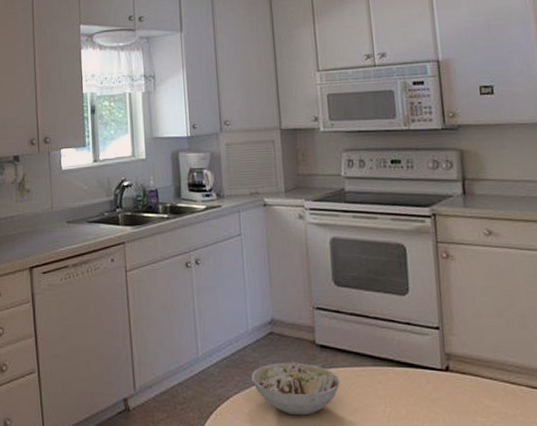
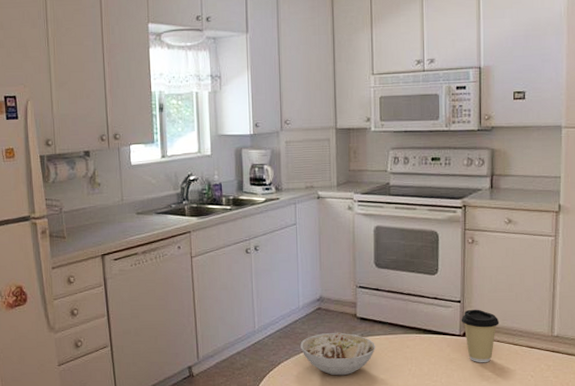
coffee cup: none [441,338,490,406] -> present [461,309,500,363]

